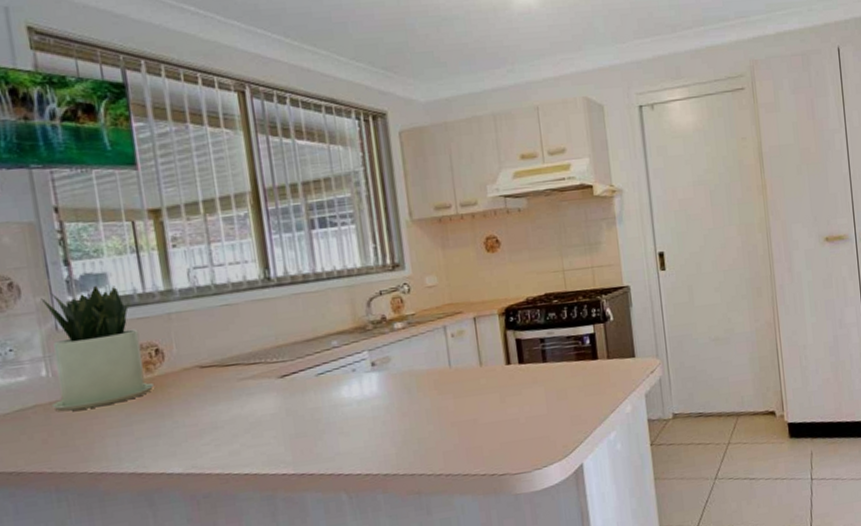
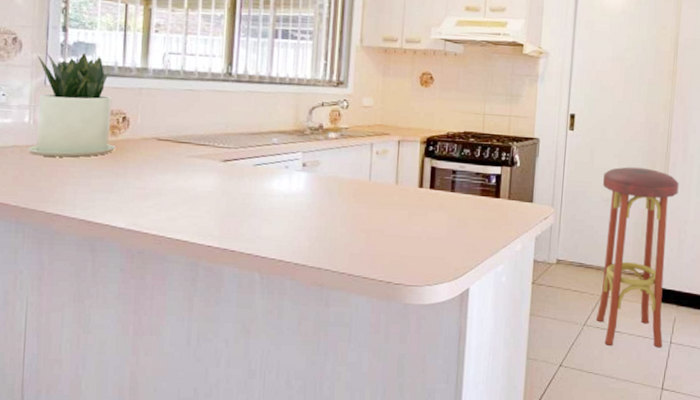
bar stool: none [707,296,804,496] -> present [595,167,679,348]

